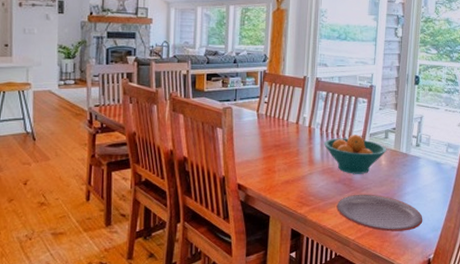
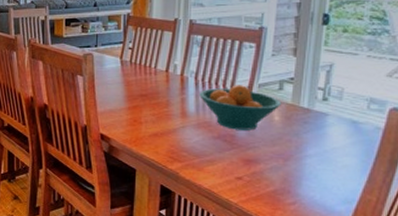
plate: present [336,194,423,232] -> none [215,152,331,200]

